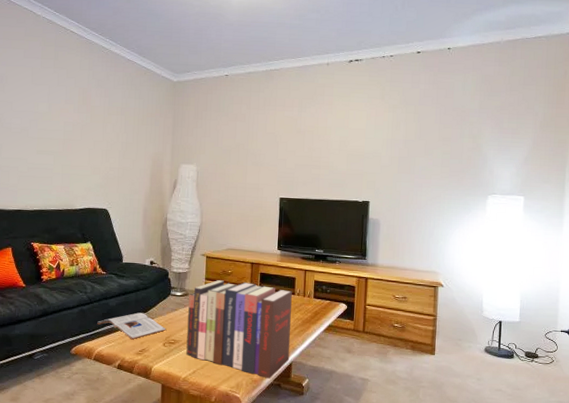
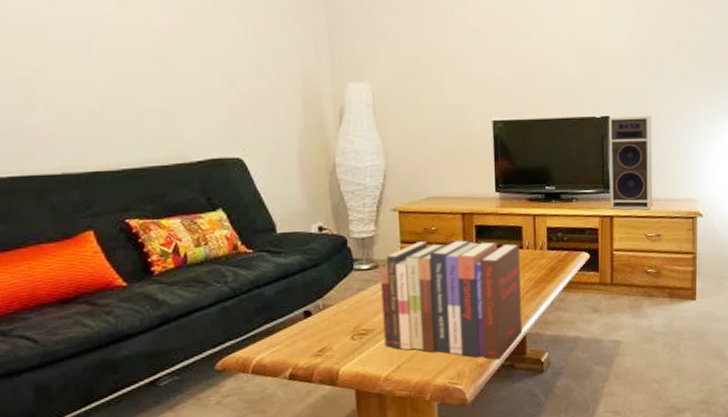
magazine: present [97,312,166,339] -> none [250,299,352,337]
speaker: none [366,201,404,277] -> present [609,115,653,211]

